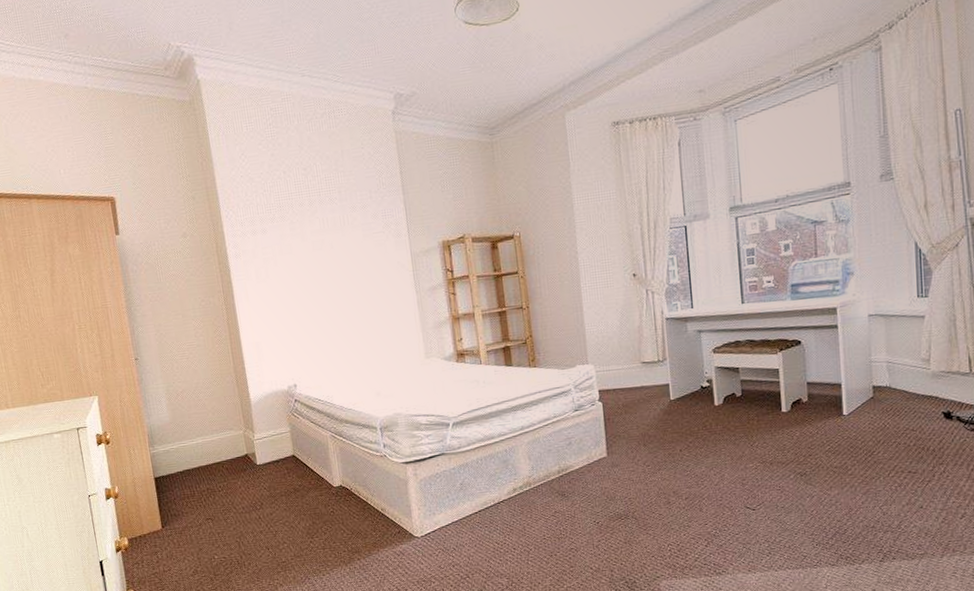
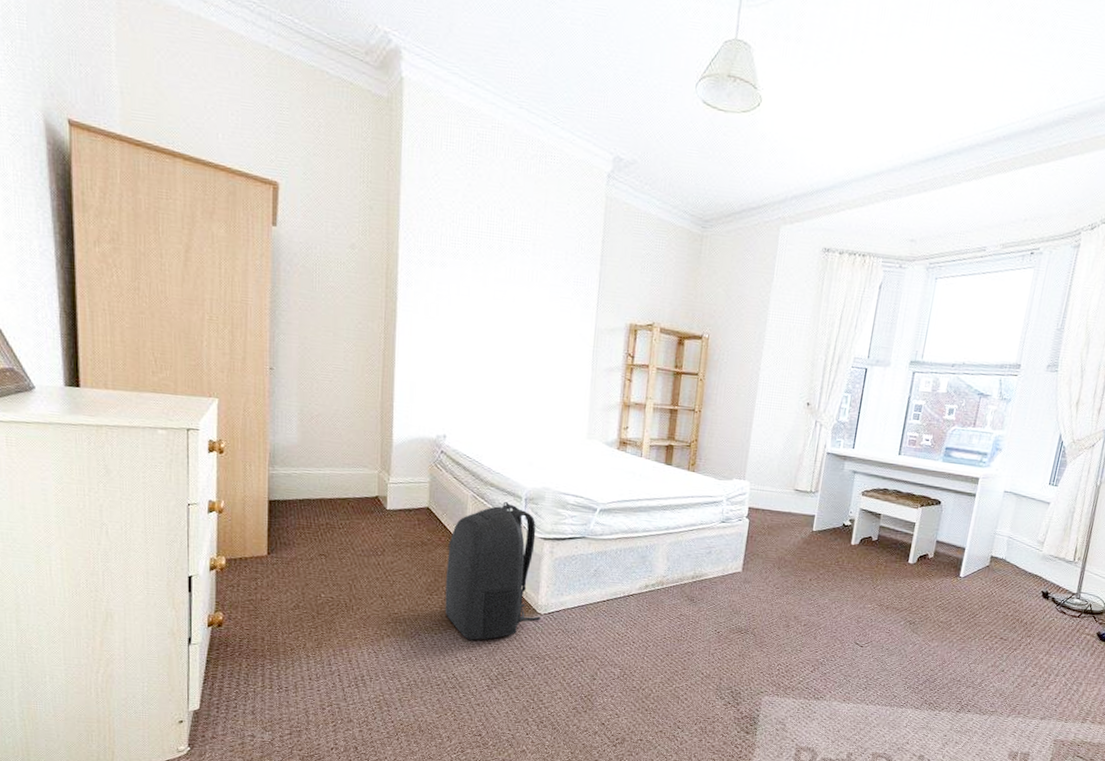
backpack: none [317,435,419,576] -> present [445,502,541,641]

